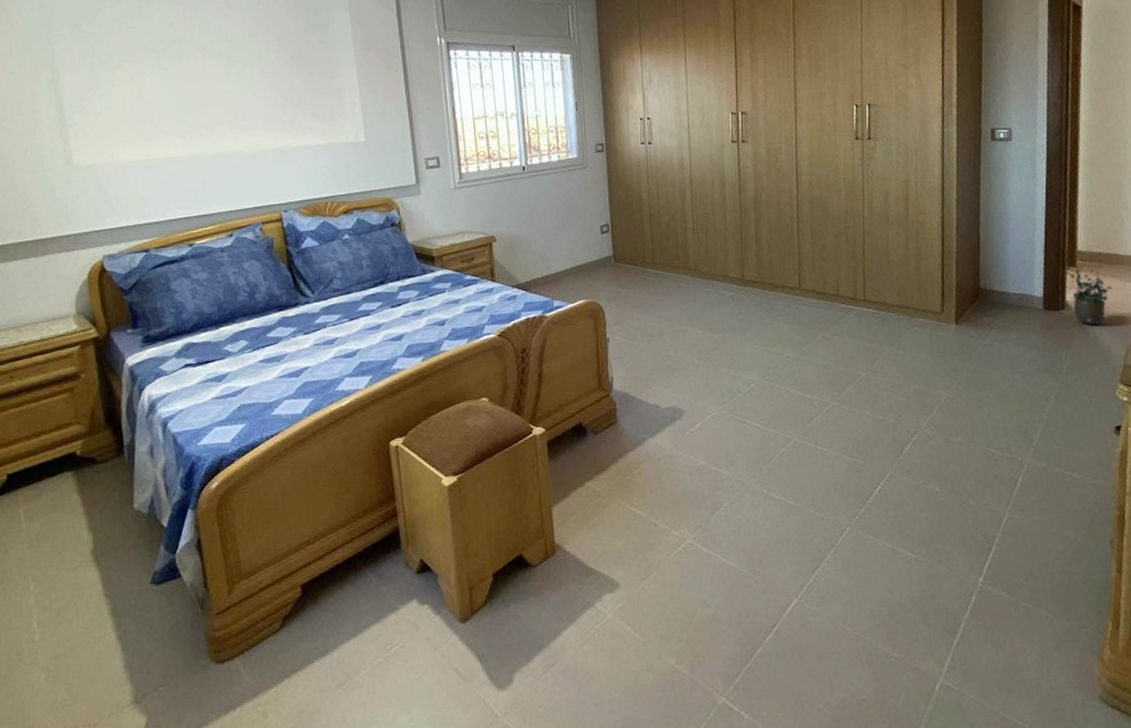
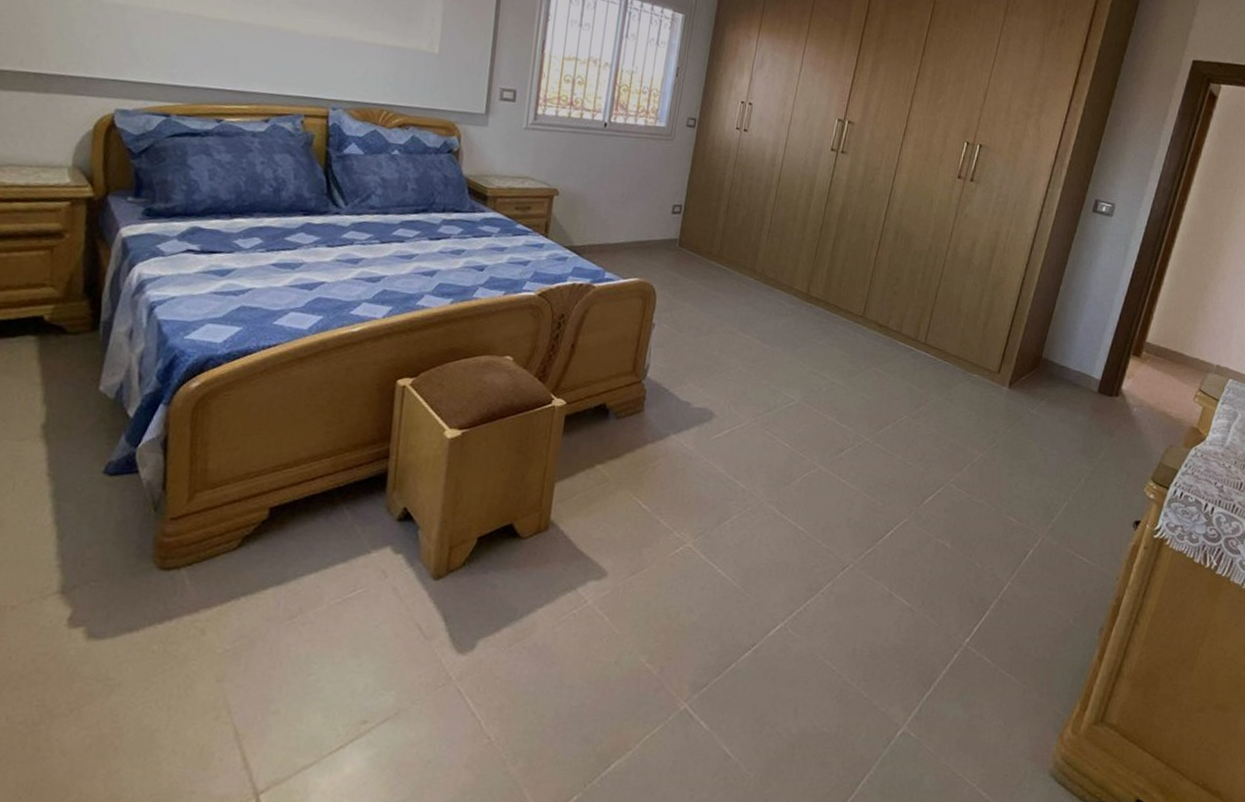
potted plant: present [1064,260,1113,326] -> none [1125,348,1170,419]

